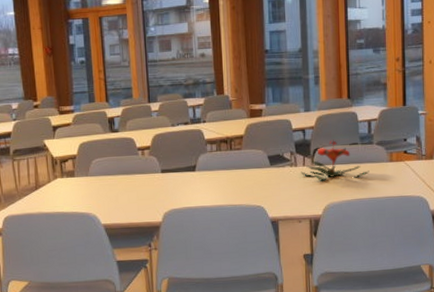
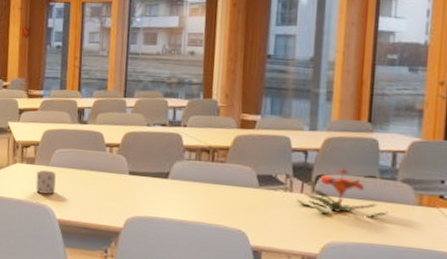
mug: none [76,180,97,203] -> present [35,170,56,194]

